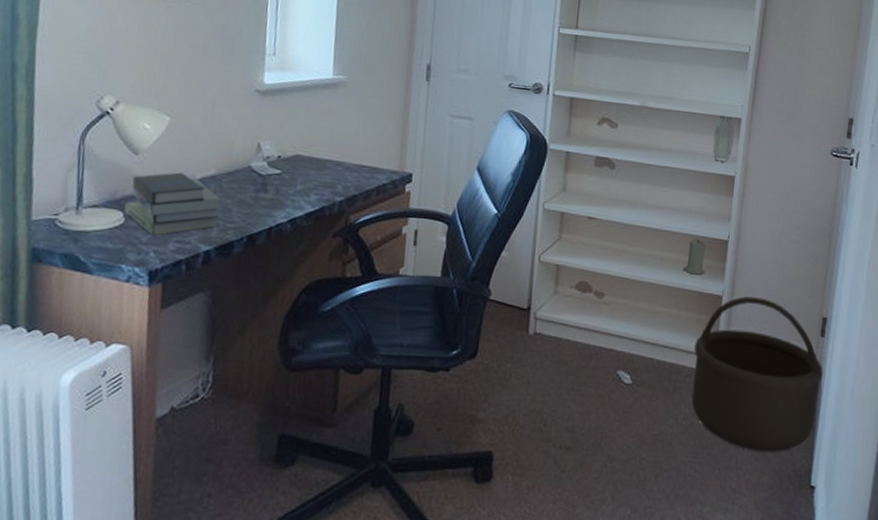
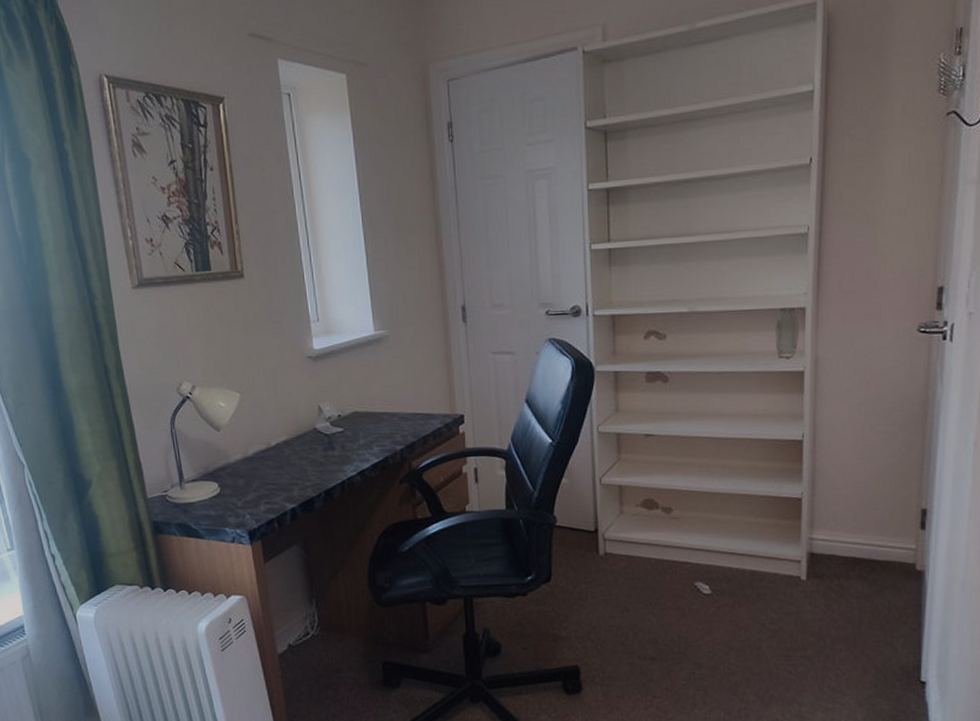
books: present [124,172,221,236] -> none [218,442,298,501]
candle: present [682,238,707,275] -> none [754,442,780,480]
basket: present [691,296,823,452] -> none [775,495,926,651]

